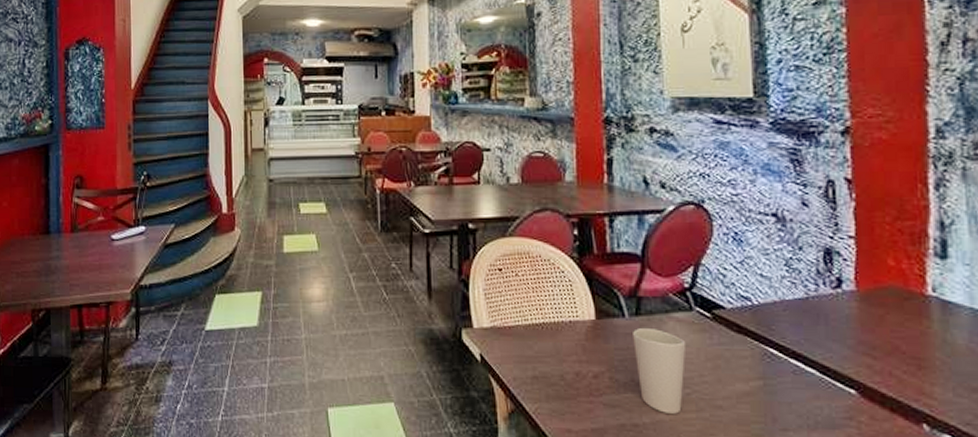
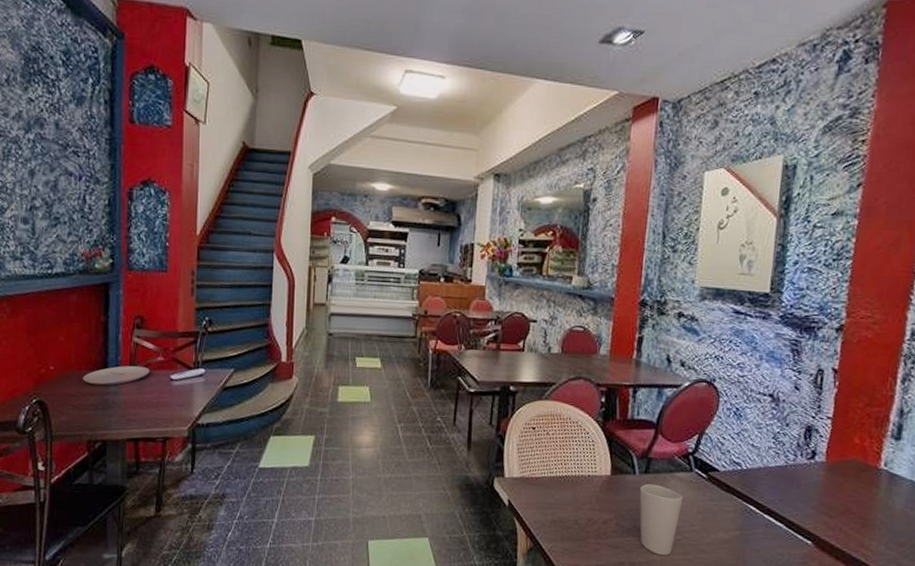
plate: none [26,227,91,251] -> present [83,365,150,386]

